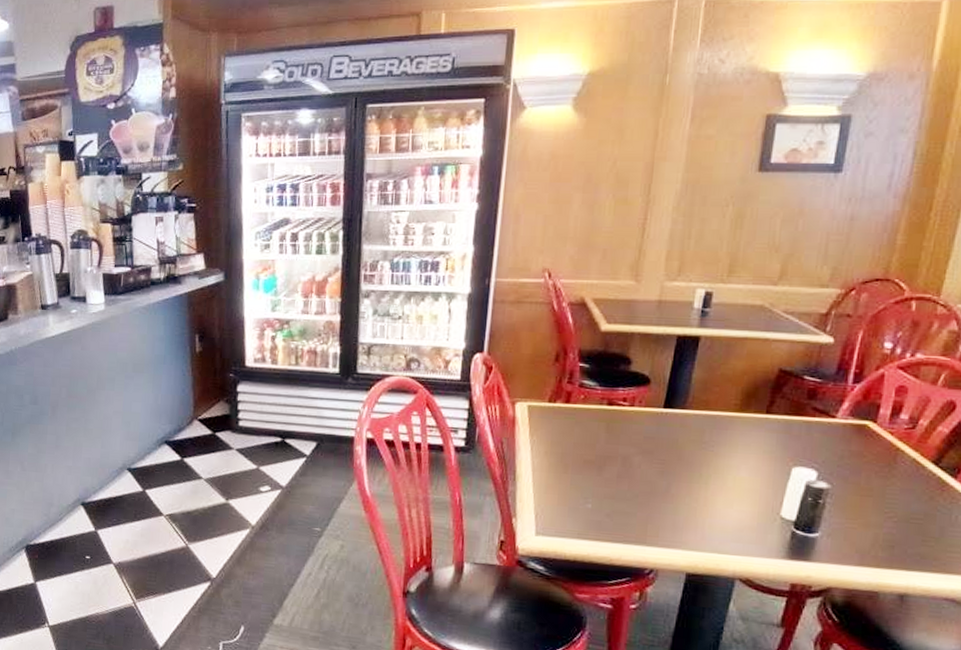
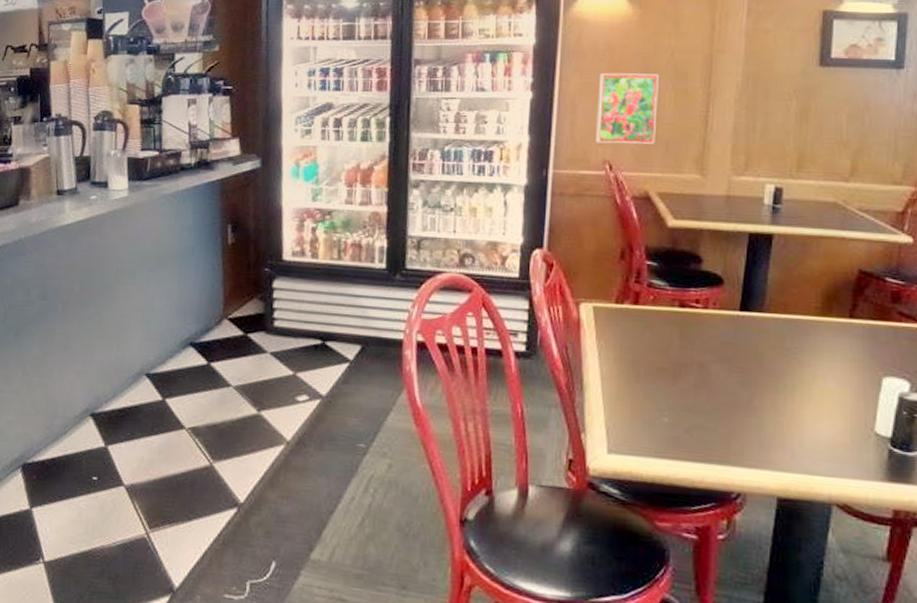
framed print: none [537,182,600,252] -> present [596,72,659,144]

